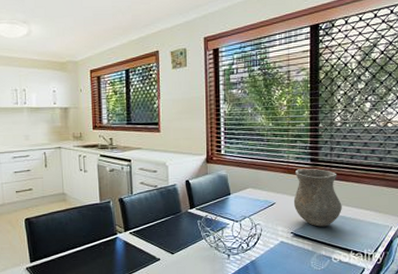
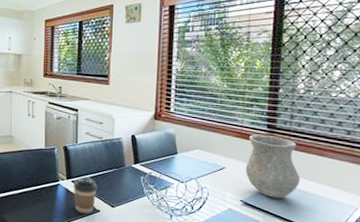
coffee cup: none [132,227,156,264] -> present [73,176,98,214]

